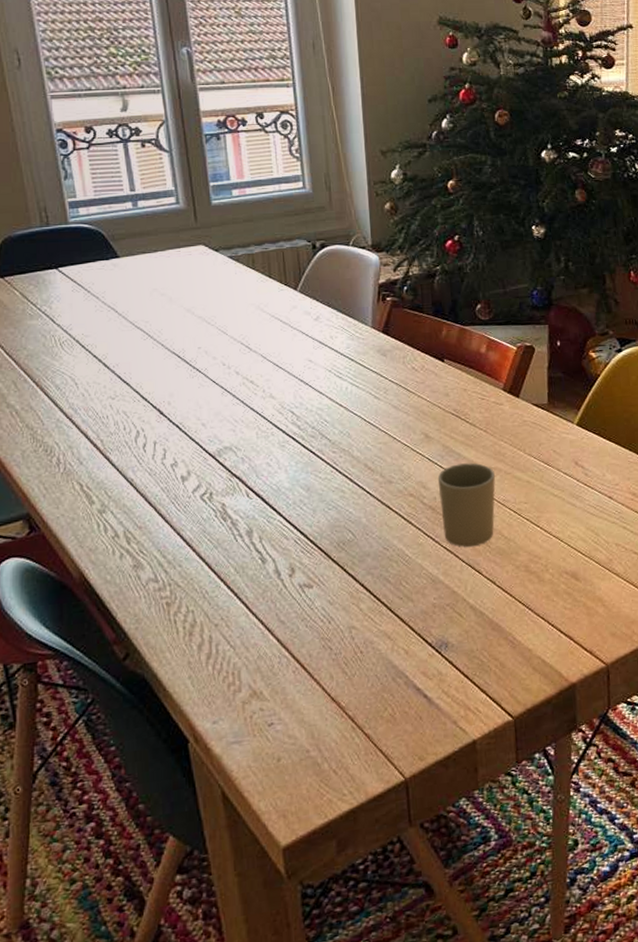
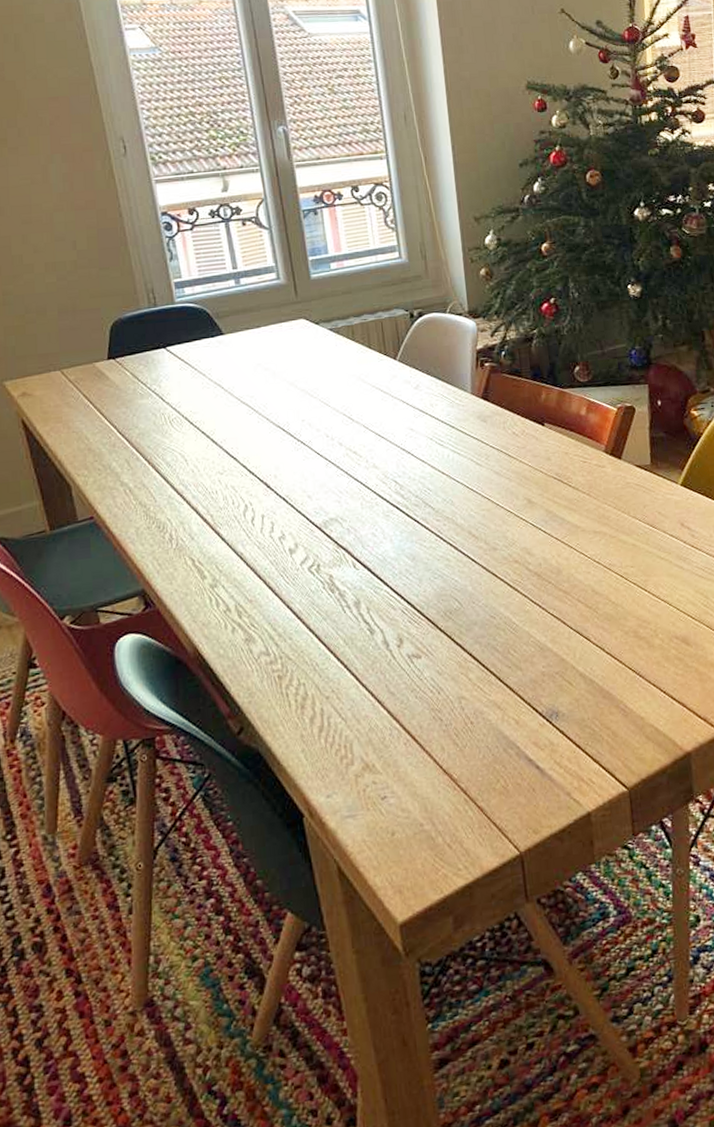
mug: present [437,463,495,547] -> none [542,527,601,613]

